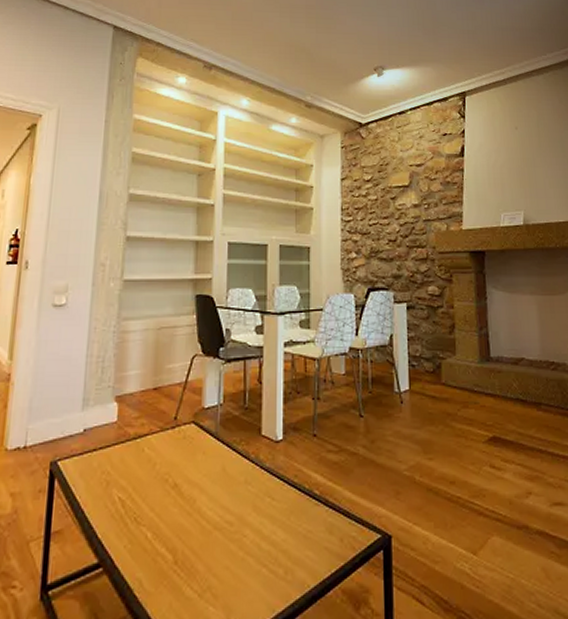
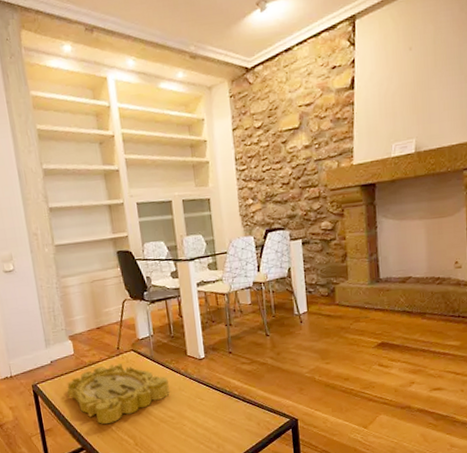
decorative tray: none [95,440,232,527] -> present [67,364,170,424]

